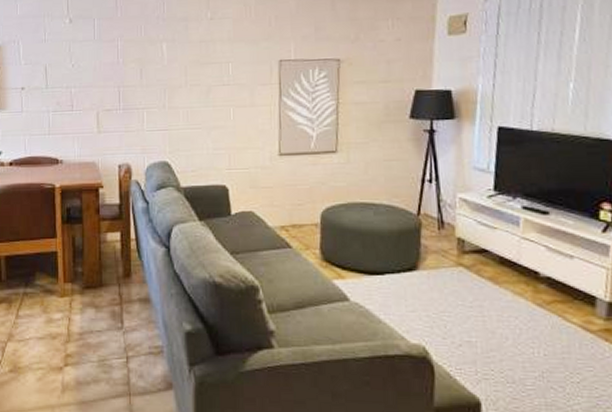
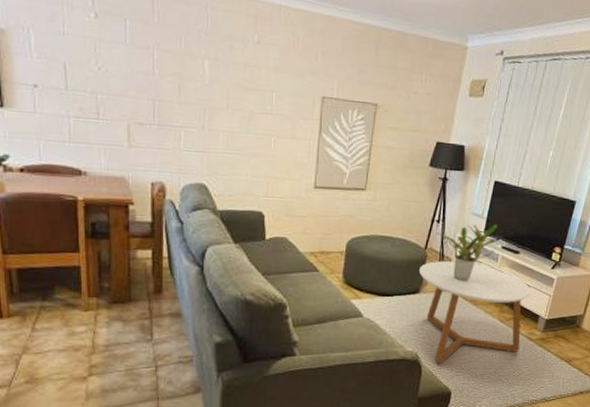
coffee table: none [414,229,578,362] -> present [419,261,532,363]
potted plant: none [429,179,518,253] -> present [436,224,500,281]

